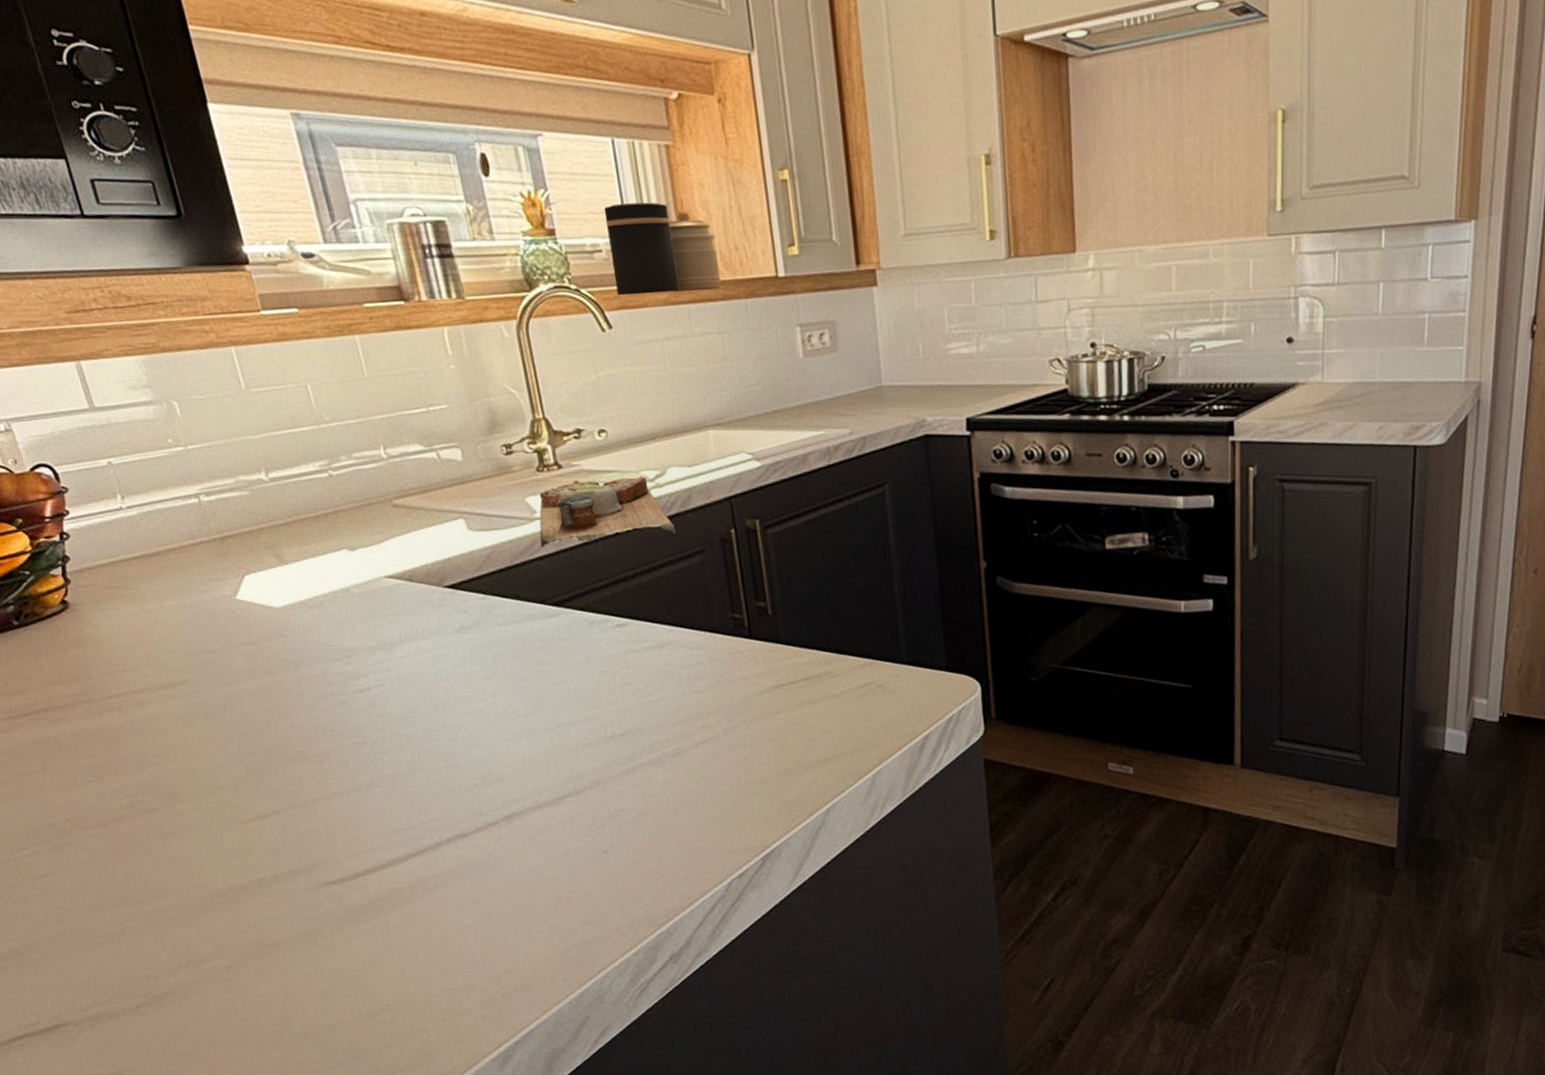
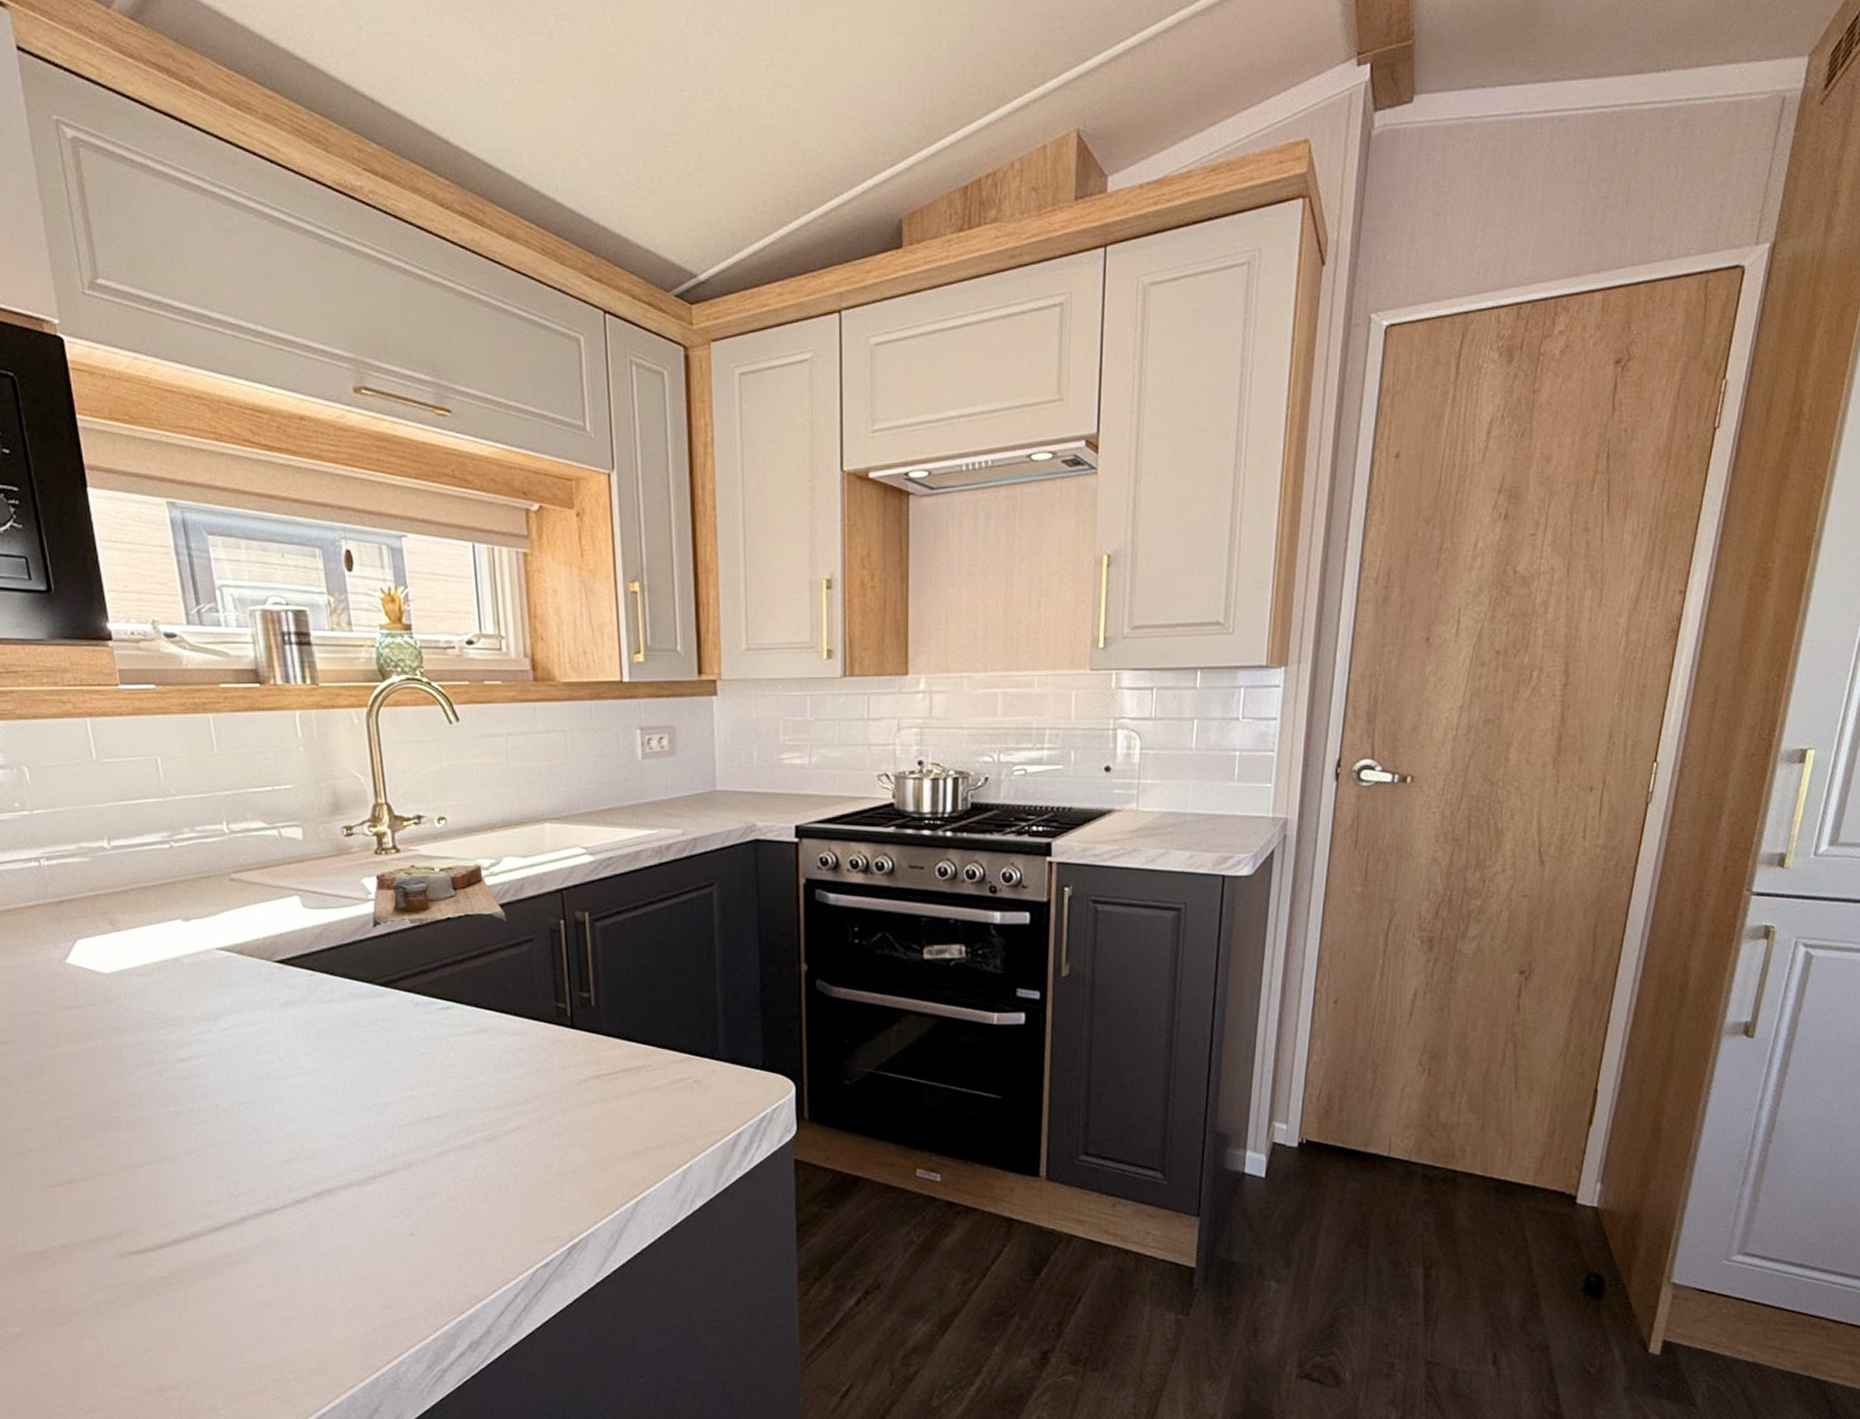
cylinder: present [604,202,679,296] -> none [460,604,527,691]
jar: present [669,210,721,292] -> none [521,614,568,691]

